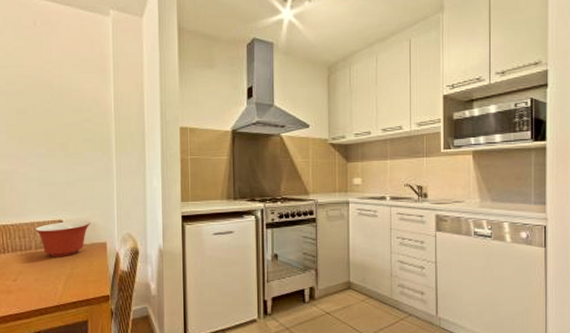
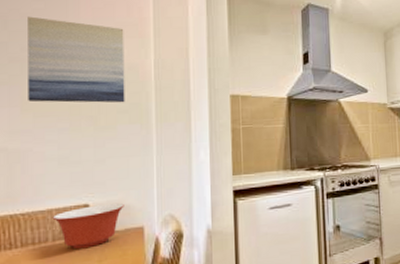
wall art: none [11,53,90,132] -> present [28,16,125,103]

